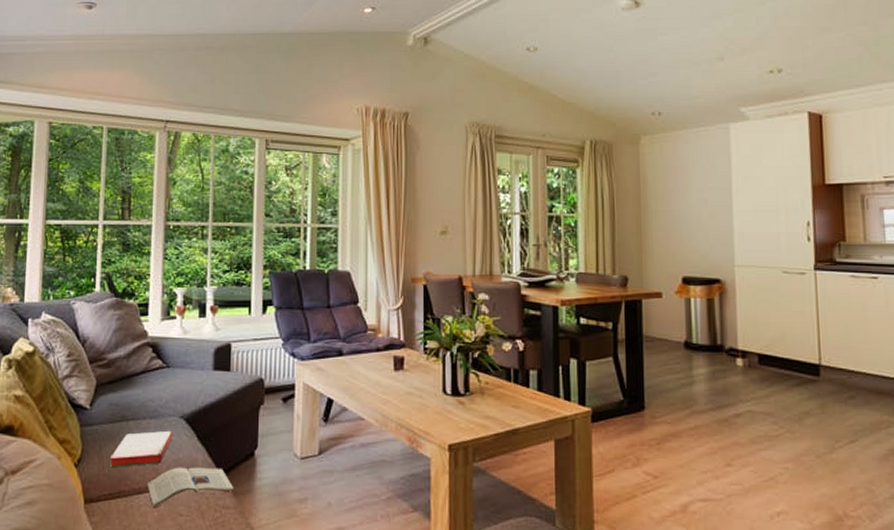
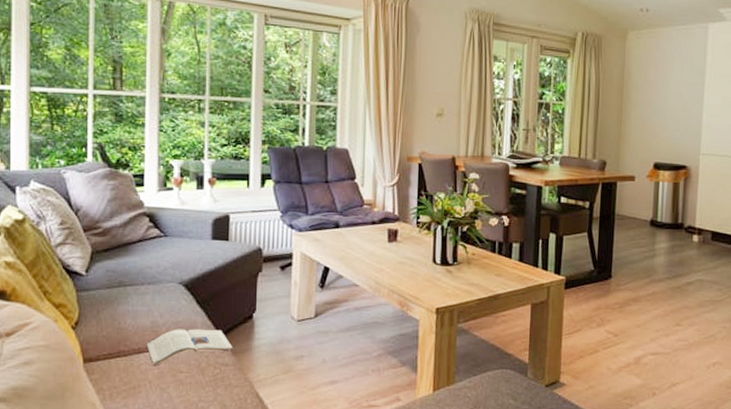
hardback book: present [110,430,174,467] -> none [109,295,173,329]

